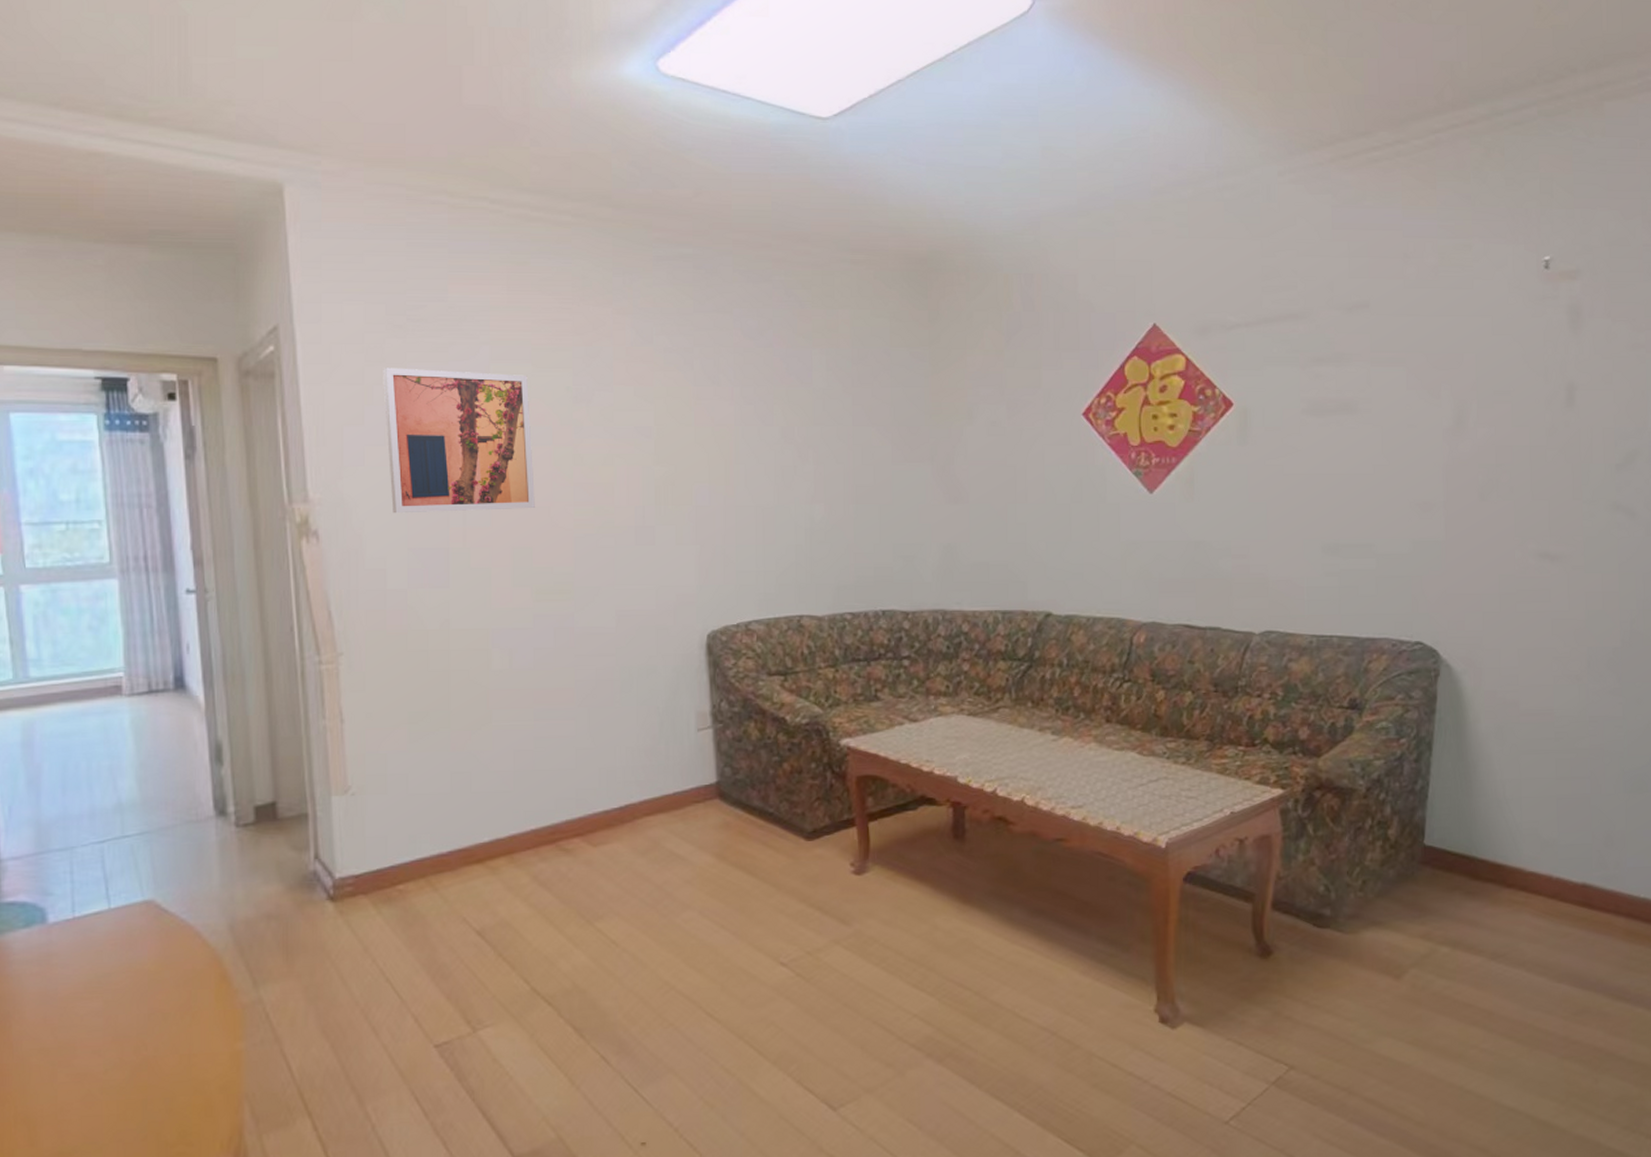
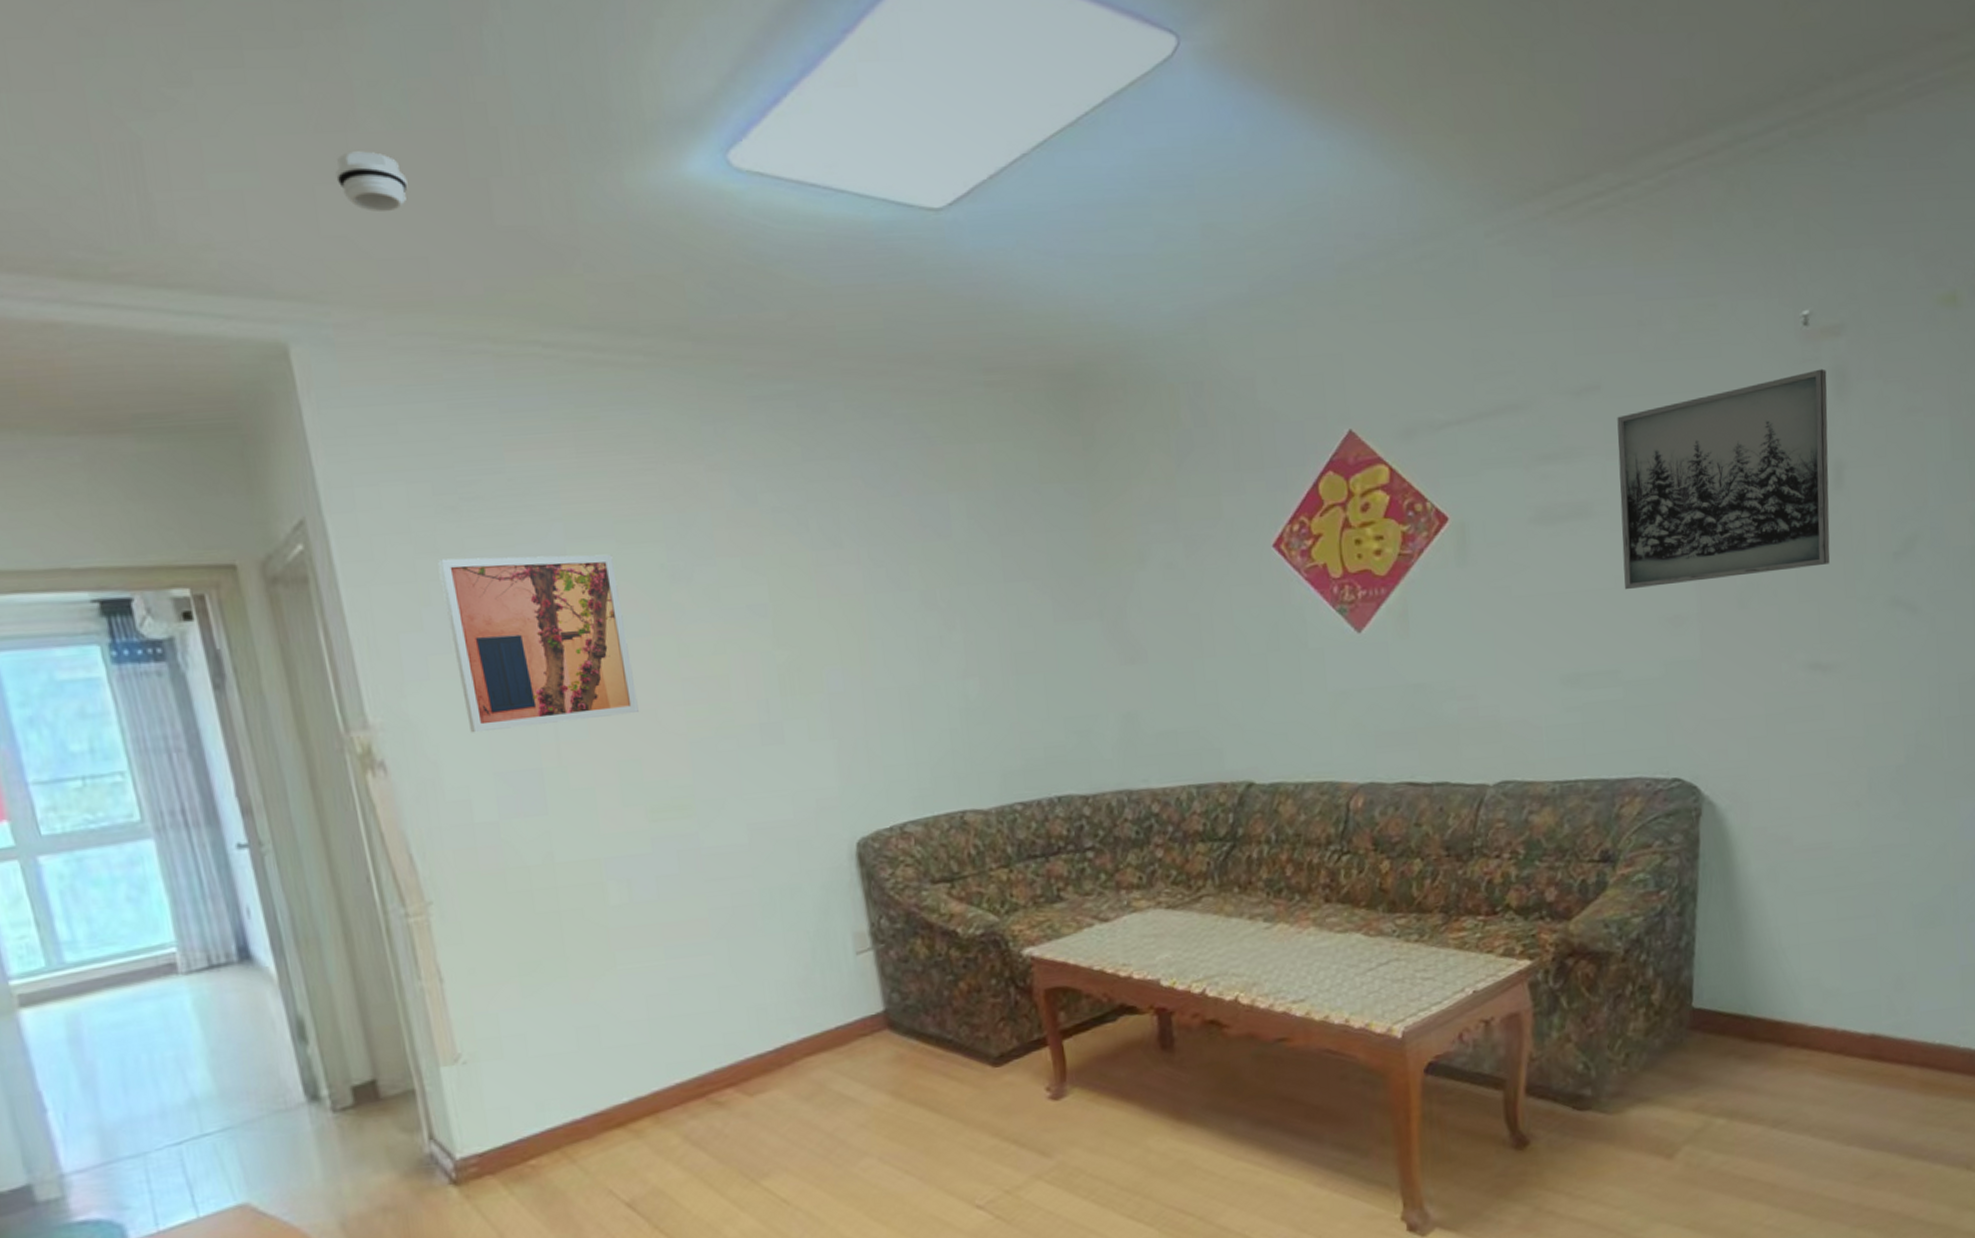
smoke detector: none [340,37,396,86] -> present [335,151,408,213]
wall art: none [1381,305,1563,476] -> present [1617,368,1830,589]

